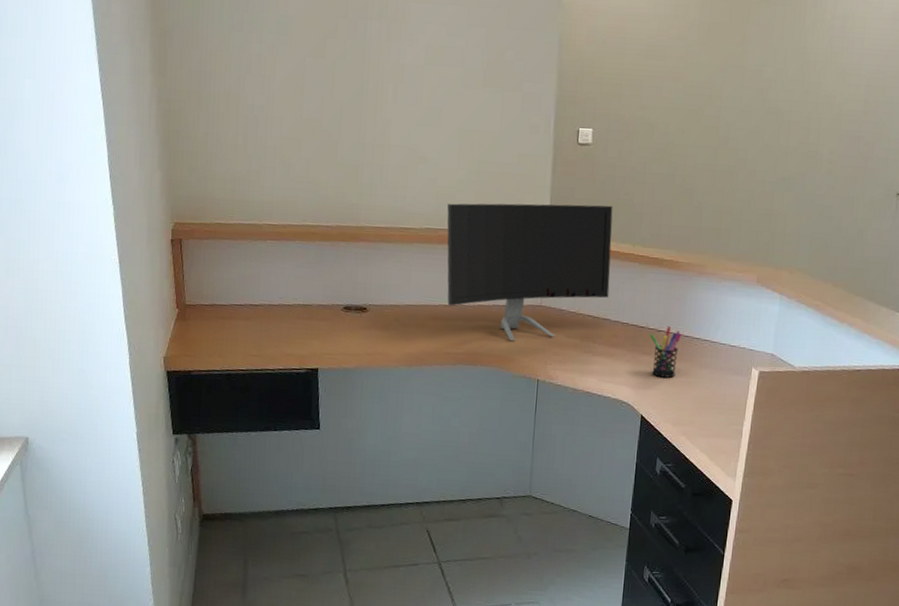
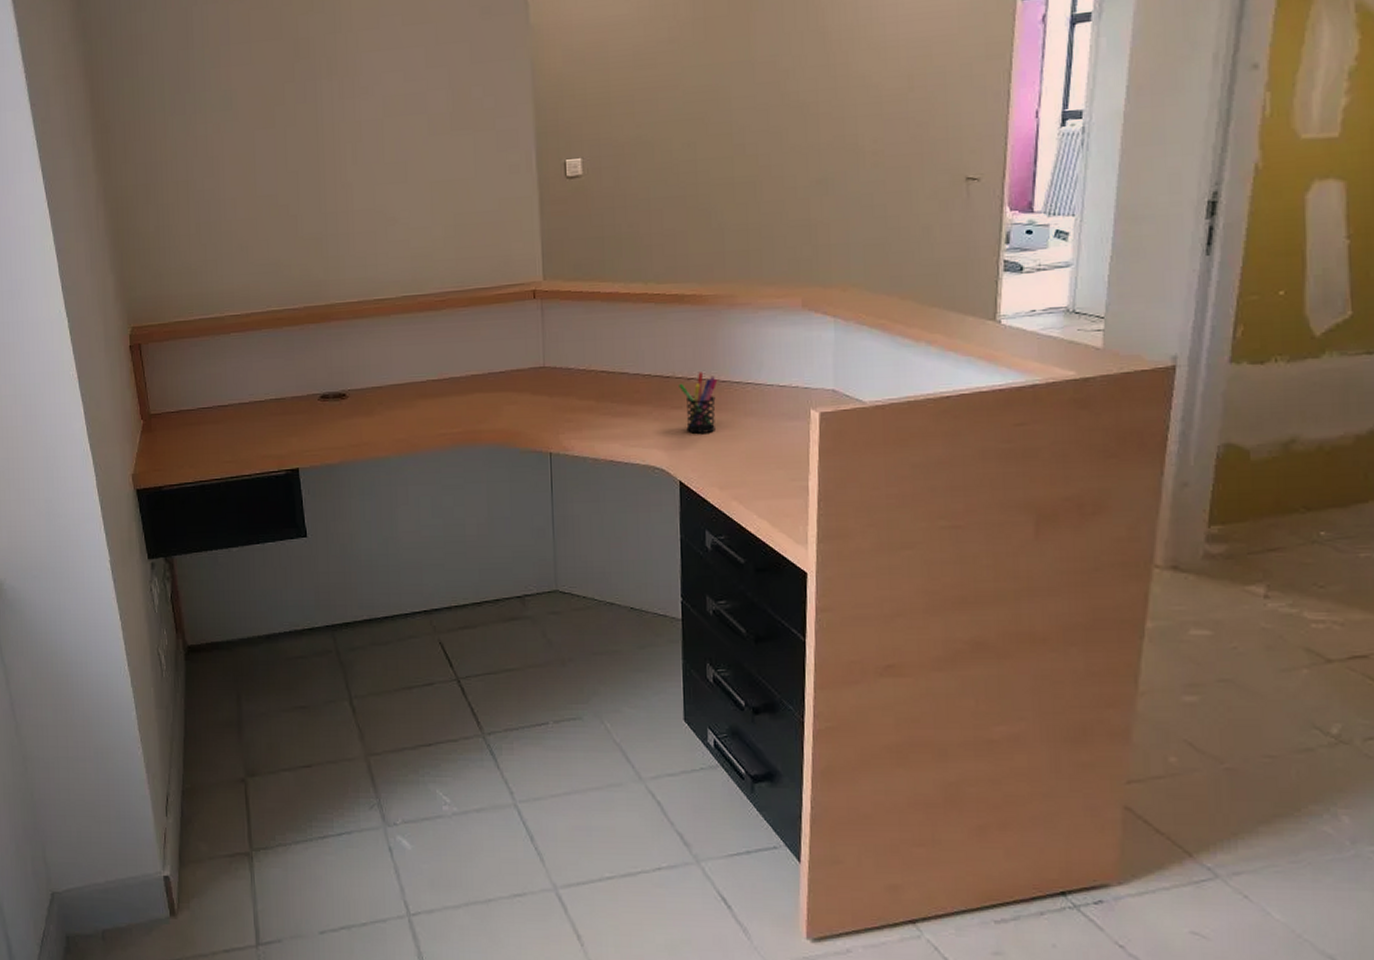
monitor: present [447,203,613,341] -> none [425,241,623,411]

